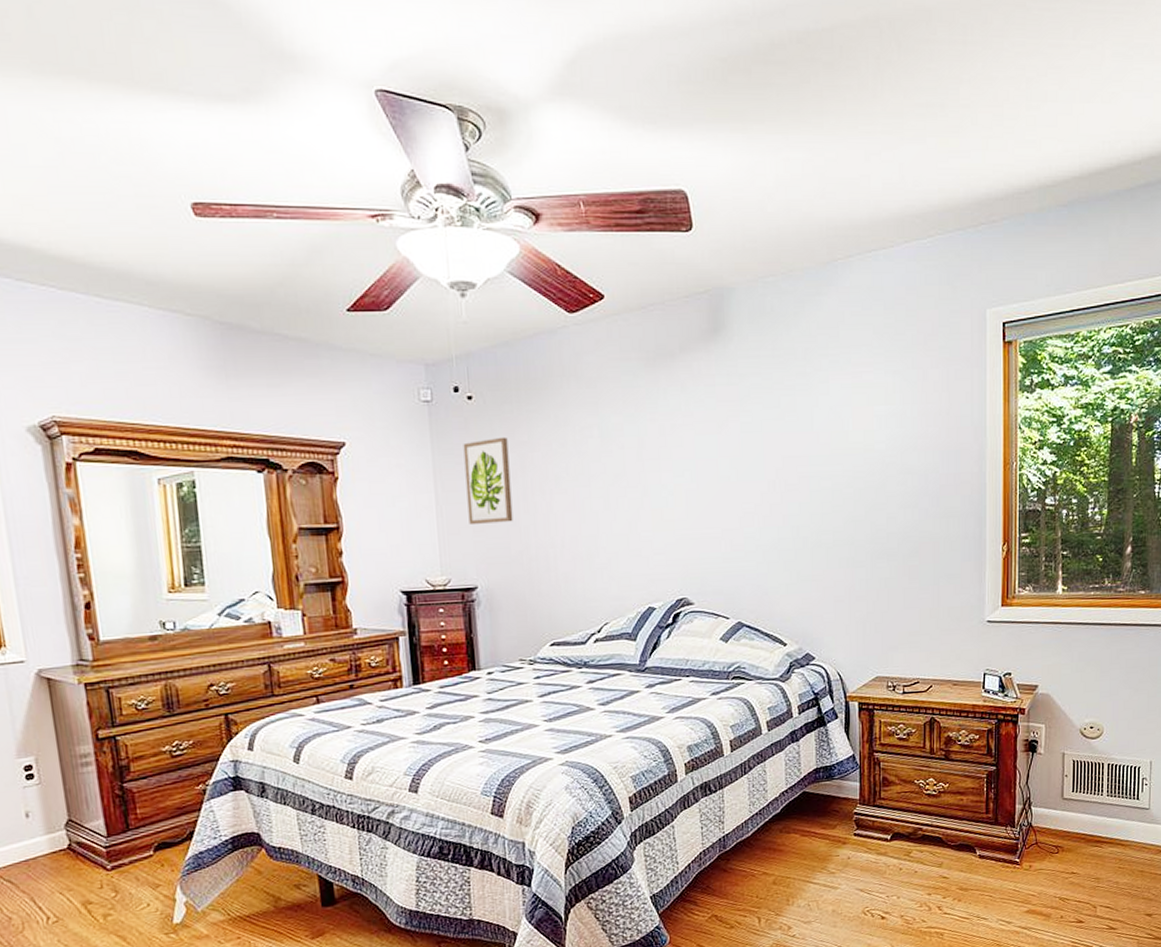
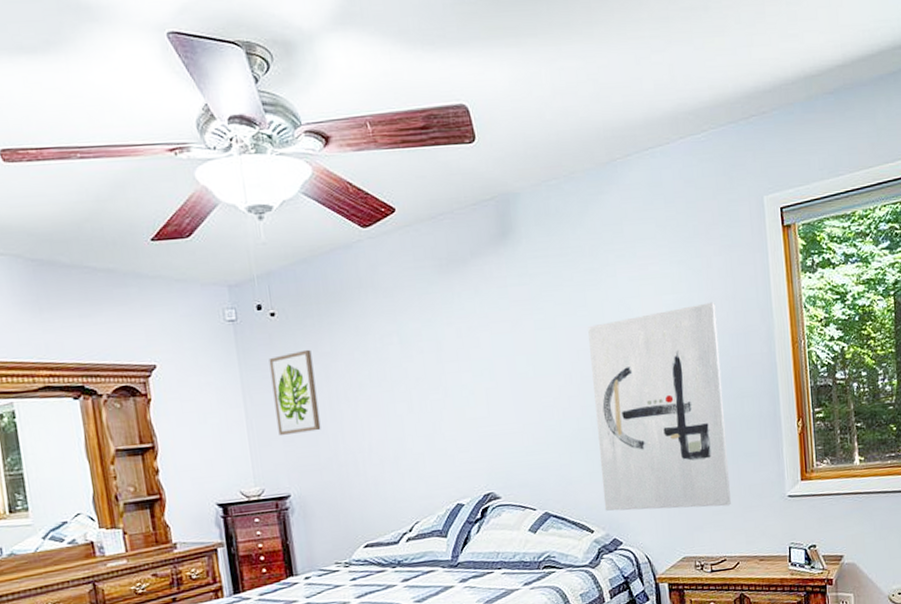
wall art: none [795,416,930,628] -> present [588,302,732,511]

